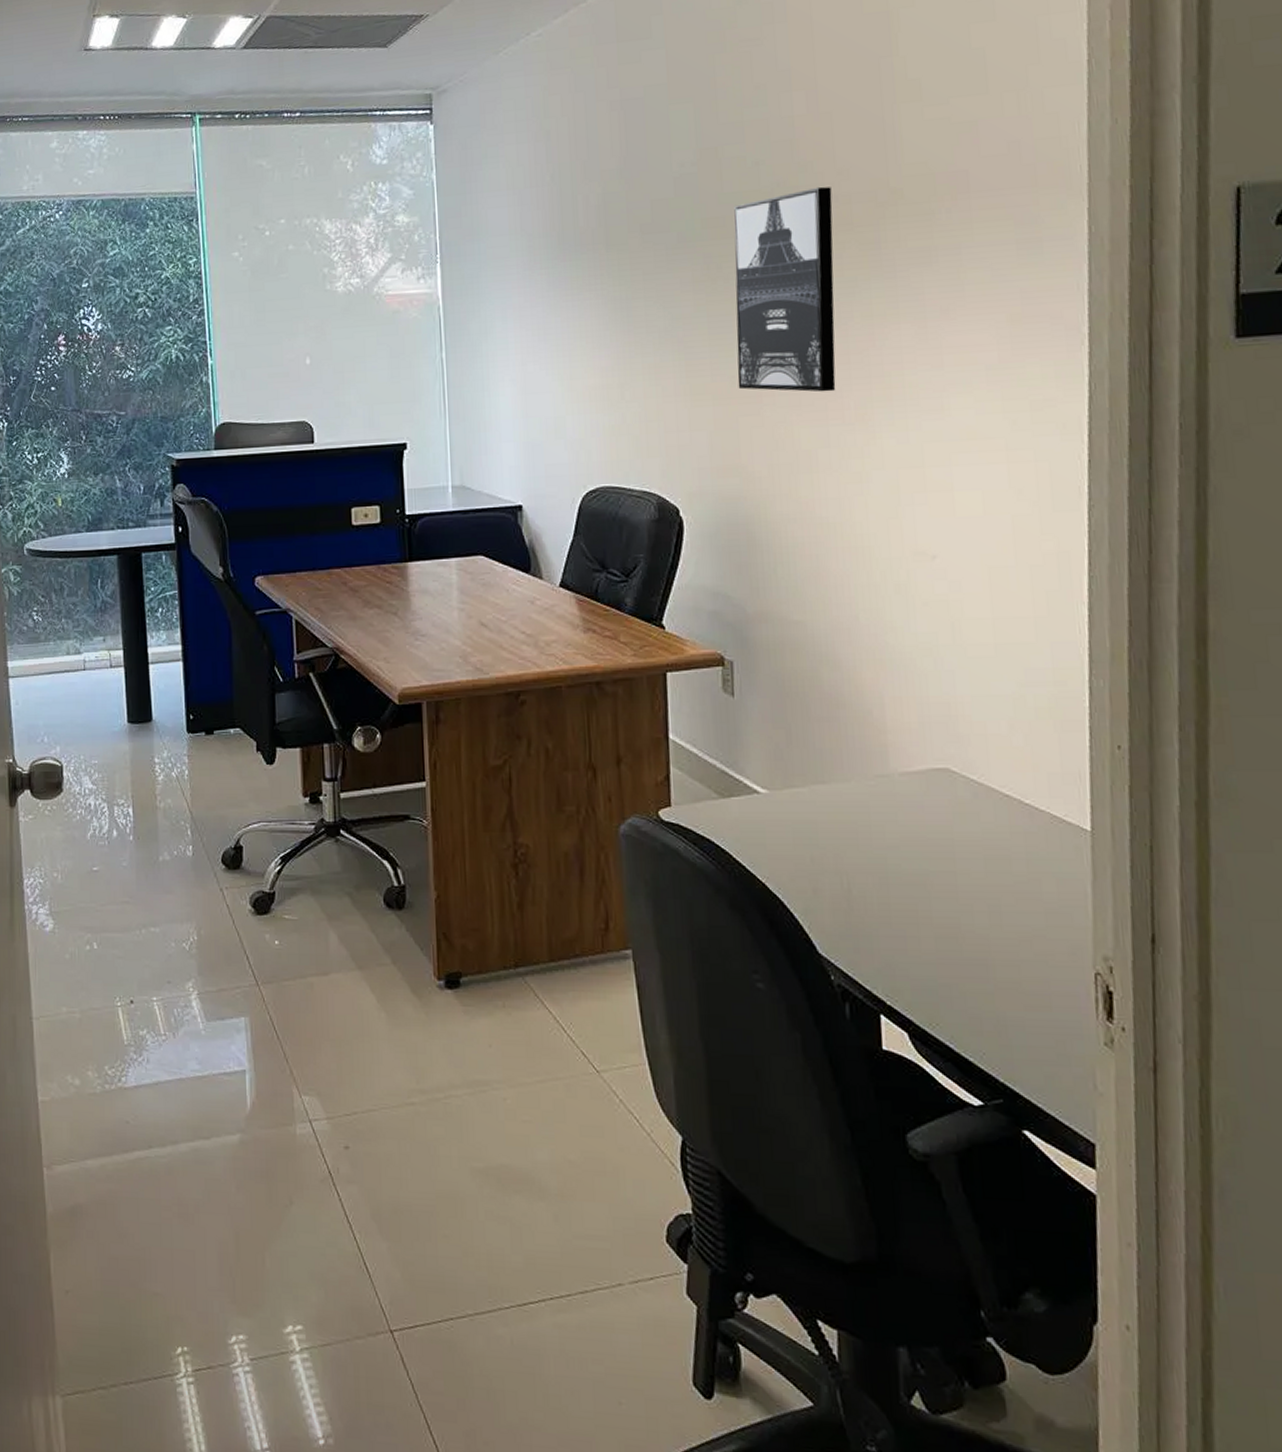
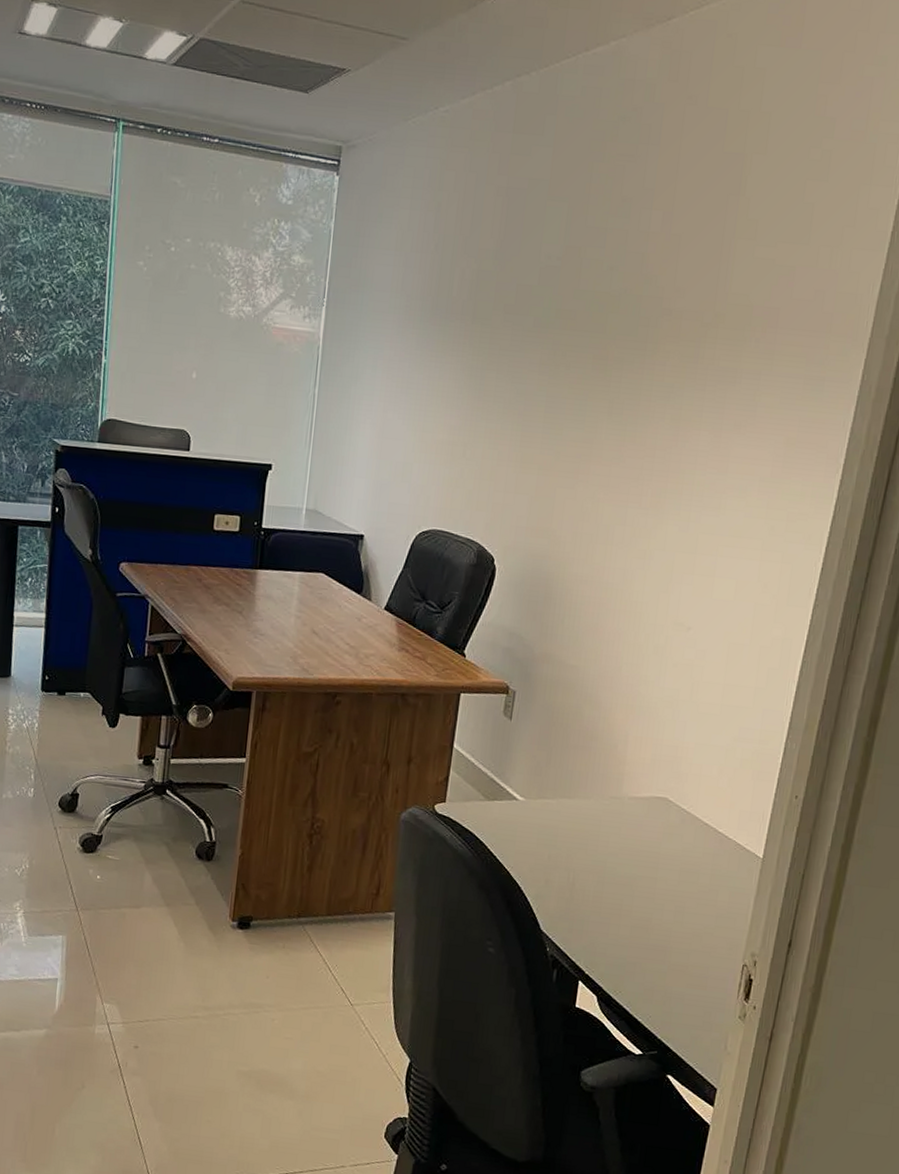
wall art: present [733,186,836,392] -> none [561,299,668,479]

